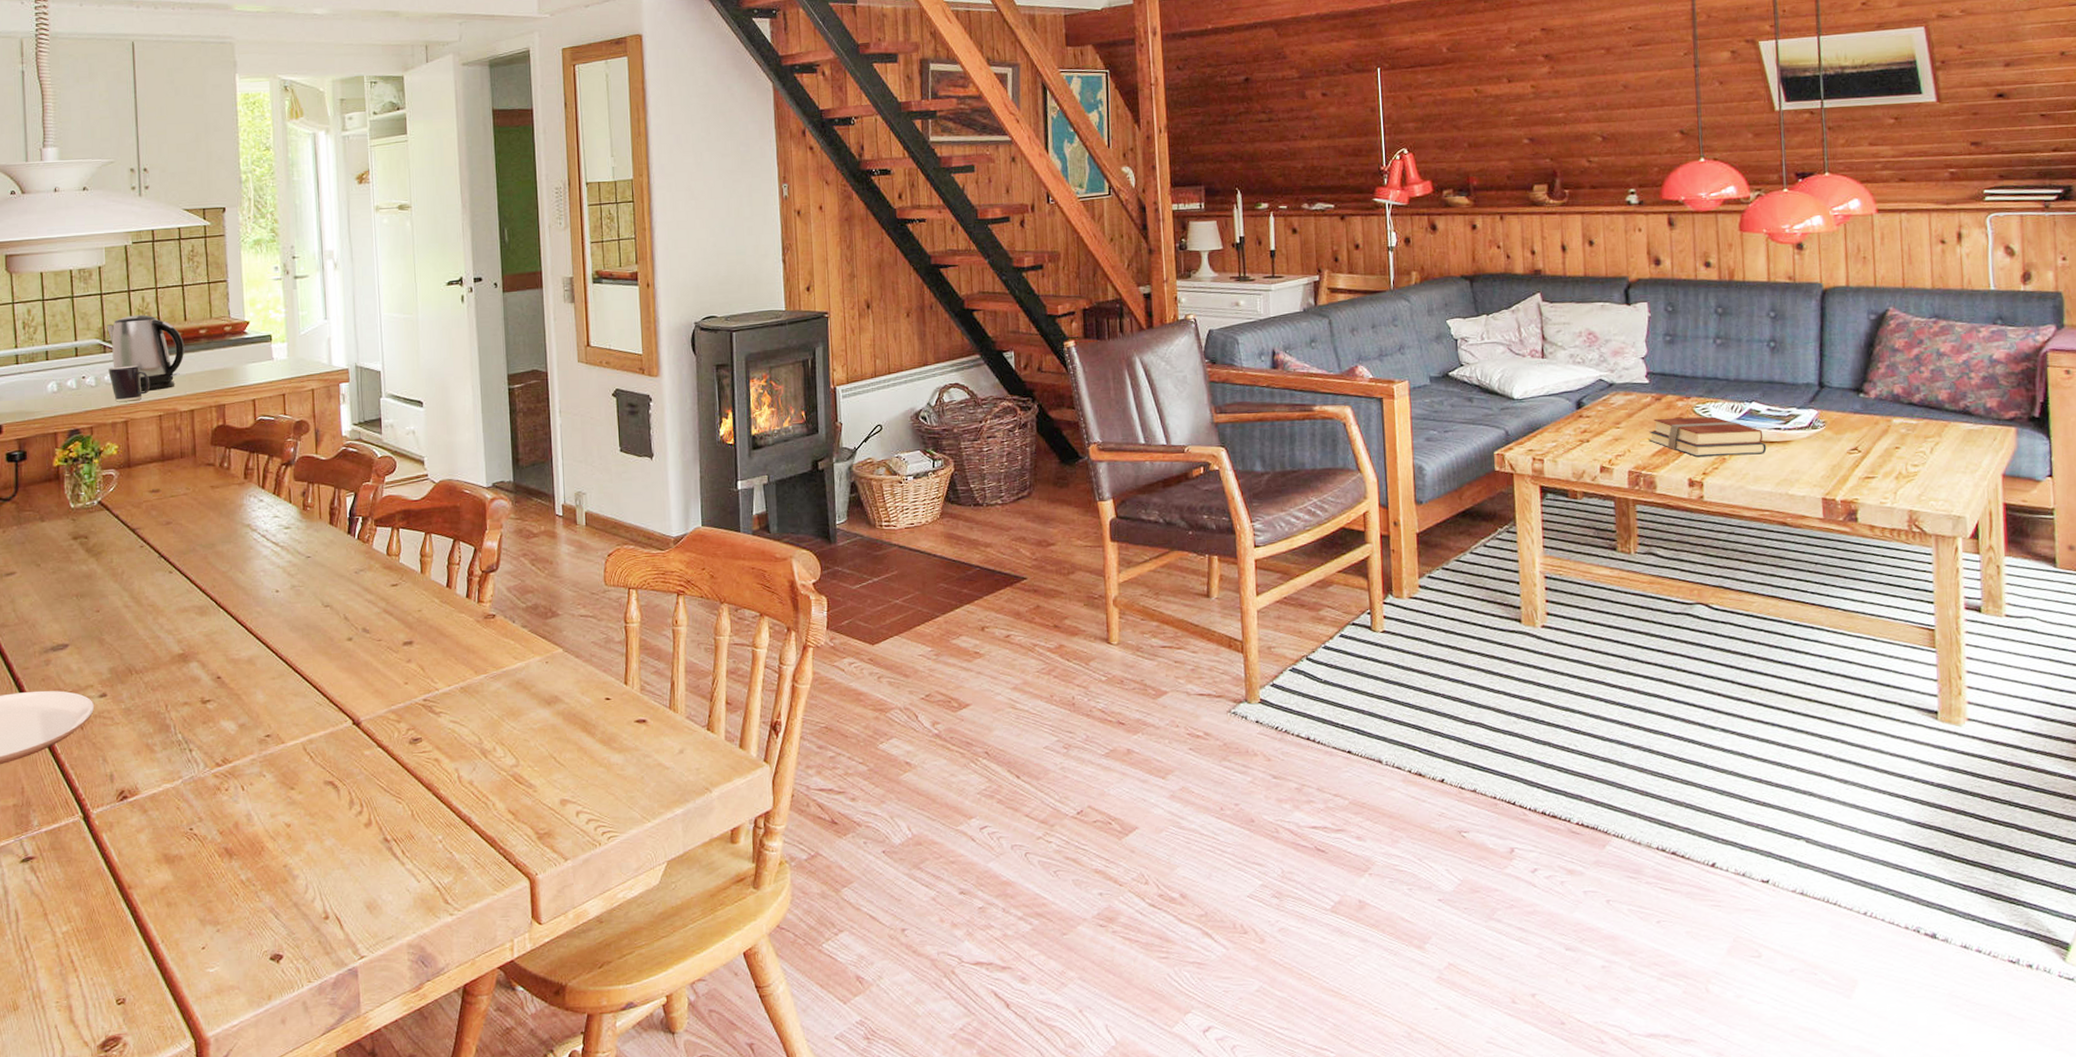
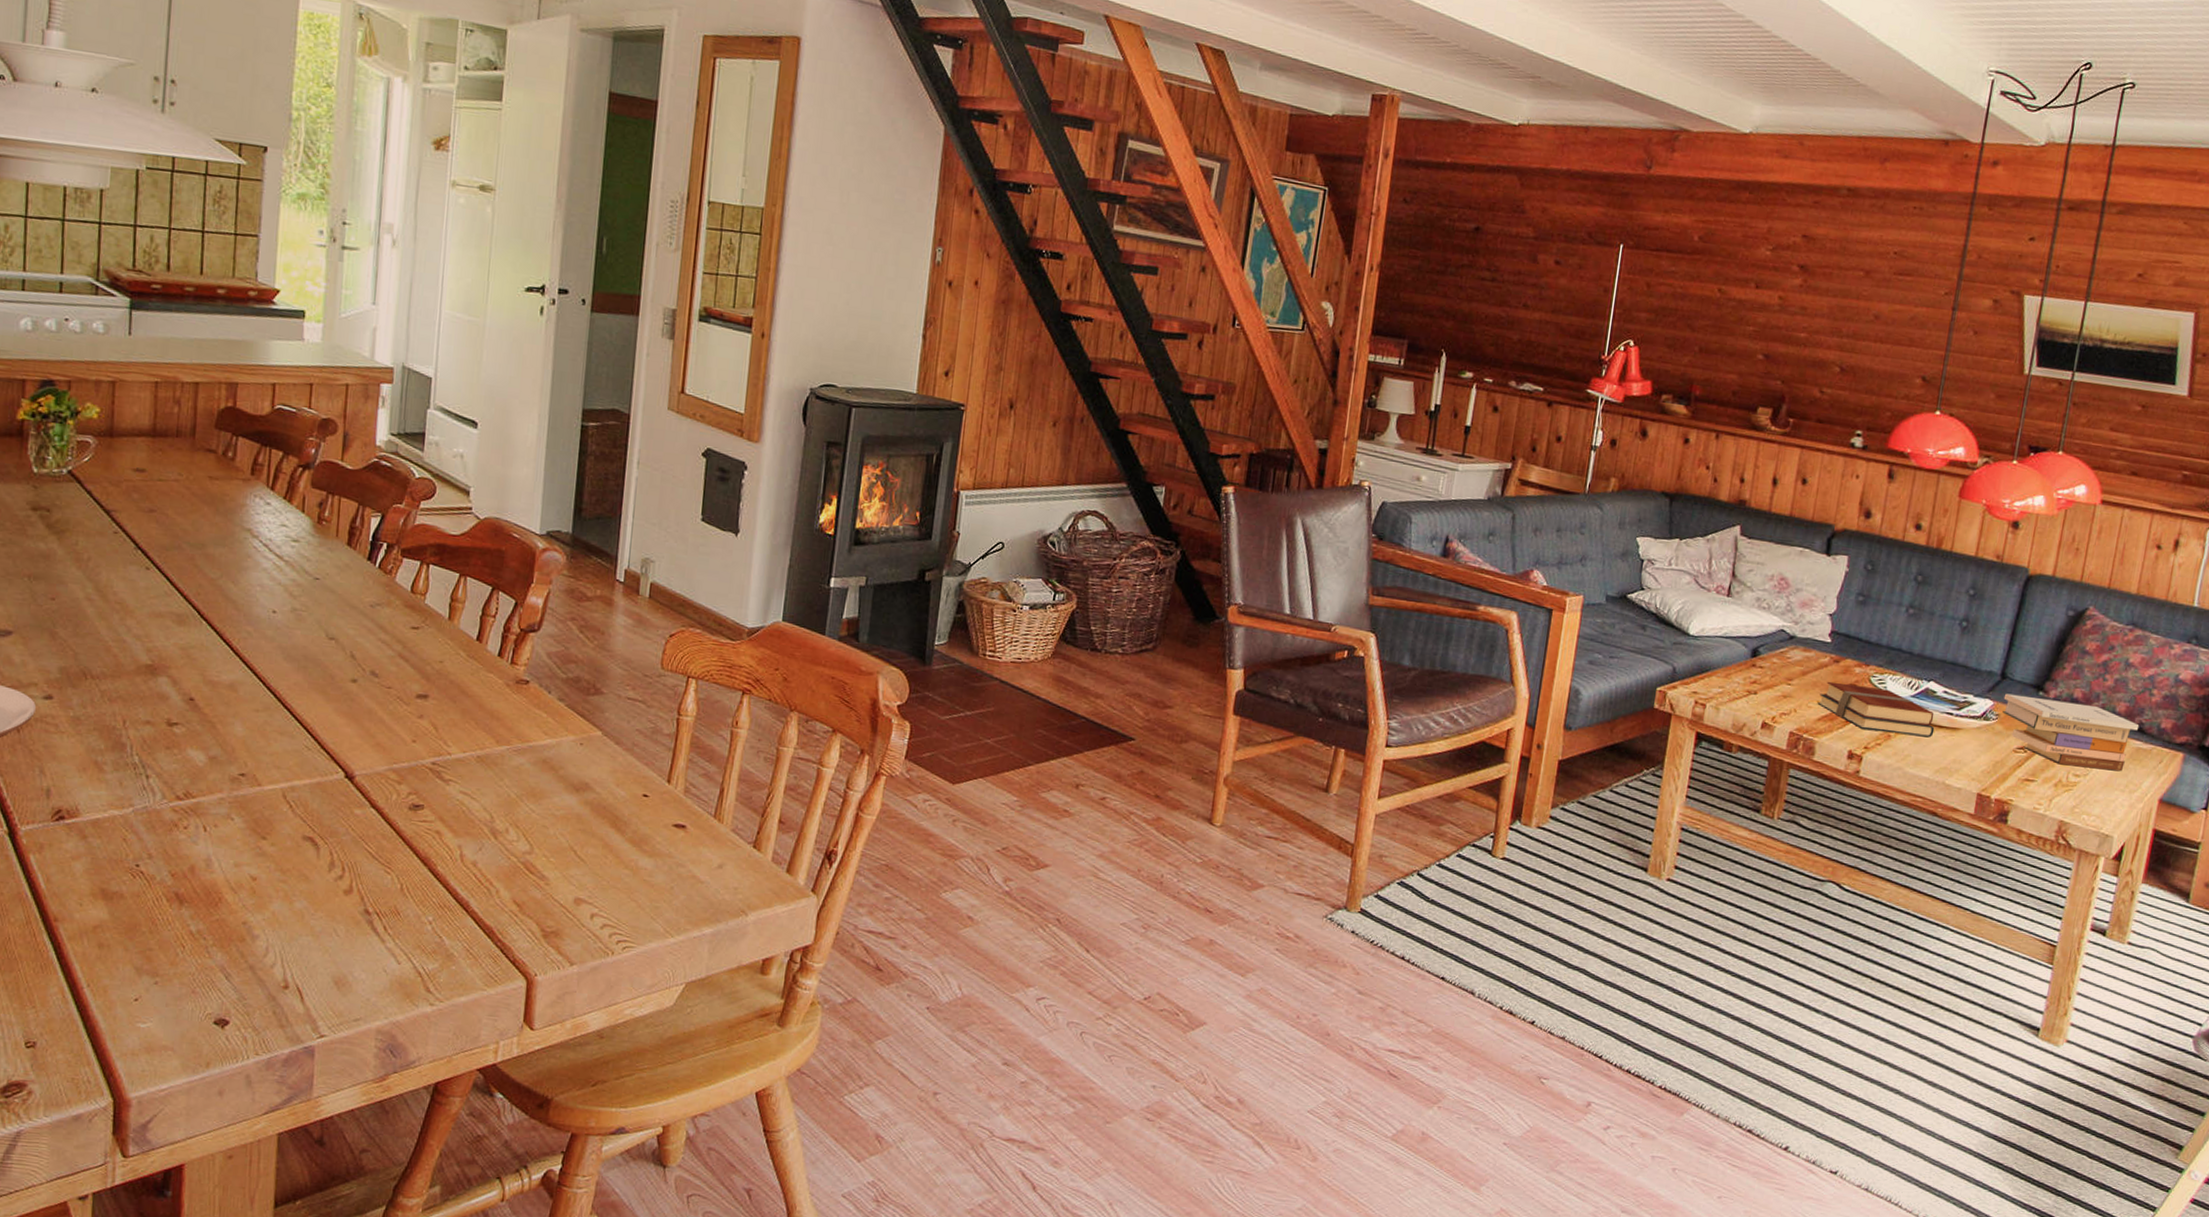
kettle: present [106,314,185,392] -> none [102,255,197,353]
mug: present [108,365,151,402] -> none [98,314,149,359]
books: none [1826,398,1966,458] -> present [2002,693,2140,772]

